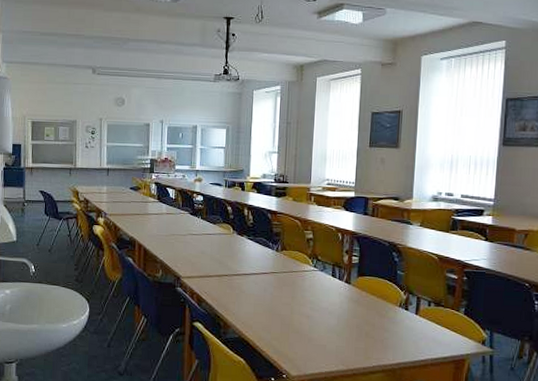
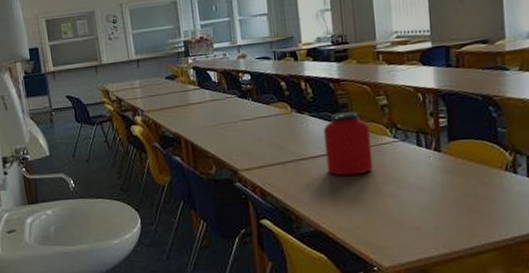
protein powder: none [256,239,296,295] -> present [324,111,374,176]

